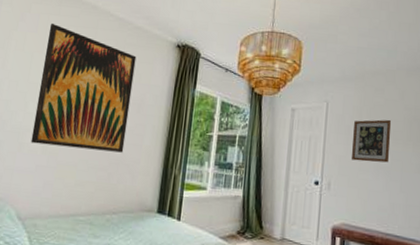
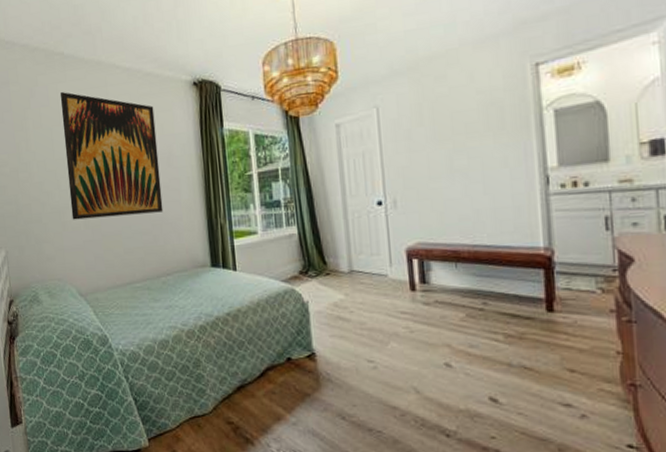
wall art: present [352,119,392,163] -> none [414,110,465,169]

